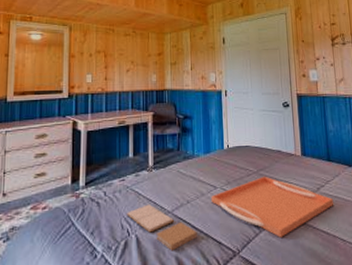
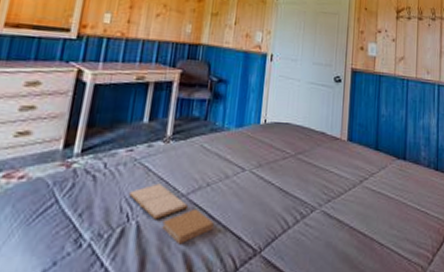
serving tray: present [211,176,334,237] -> none [236,161,377,236]

